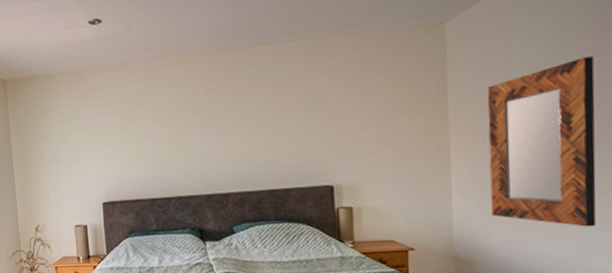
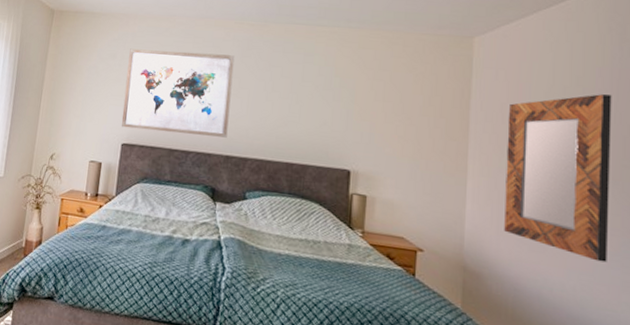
wall art: none [91,91,206,187] -> present [121,48,235,138]

